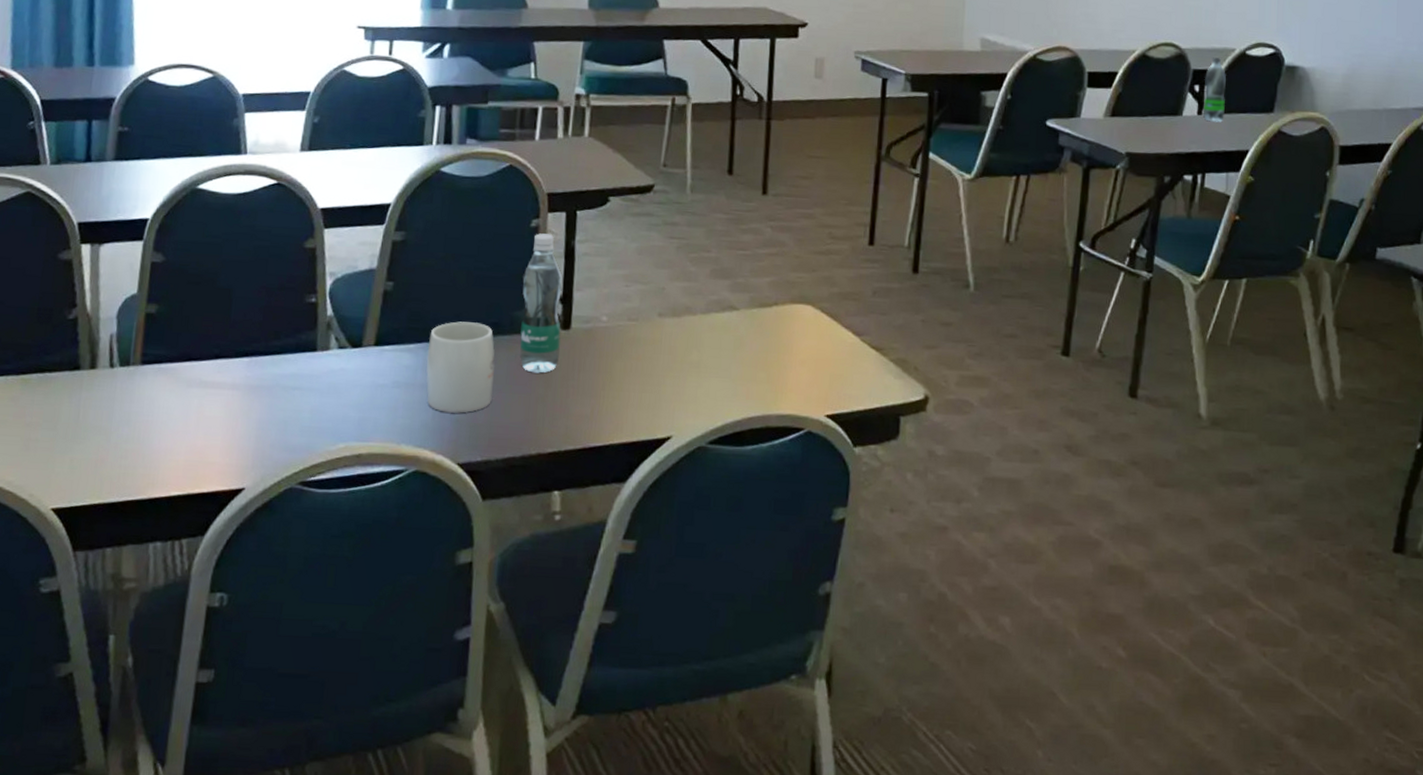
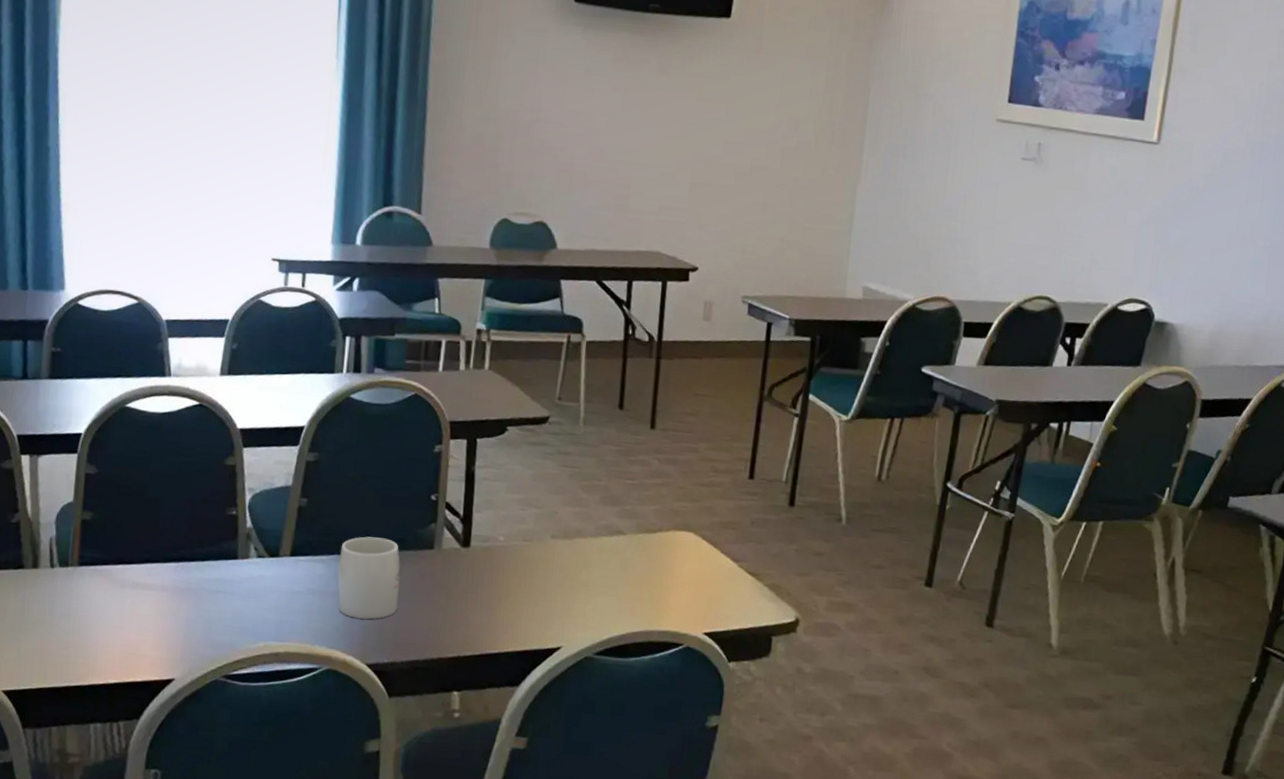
bottle: present [519,233,563,373] -> none [423,458,463,586]
bottle: present [1203,57,1226,123] -> none [1072,311,1097,374]

